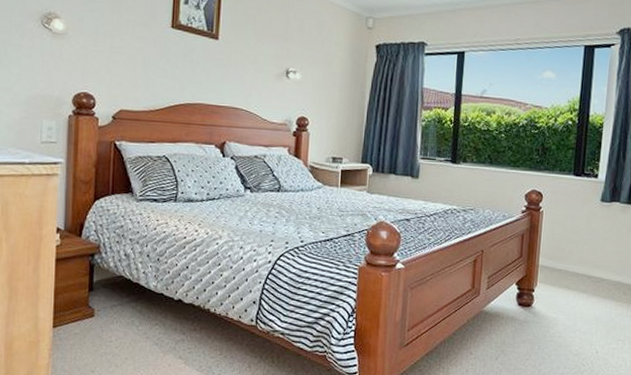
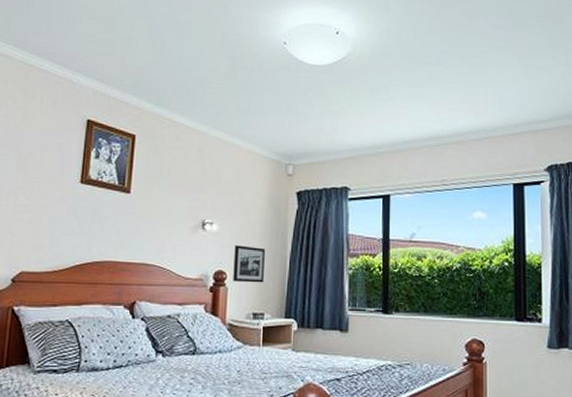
picture frame: none [314,94,345,130] -> present [233,245,265,283]

